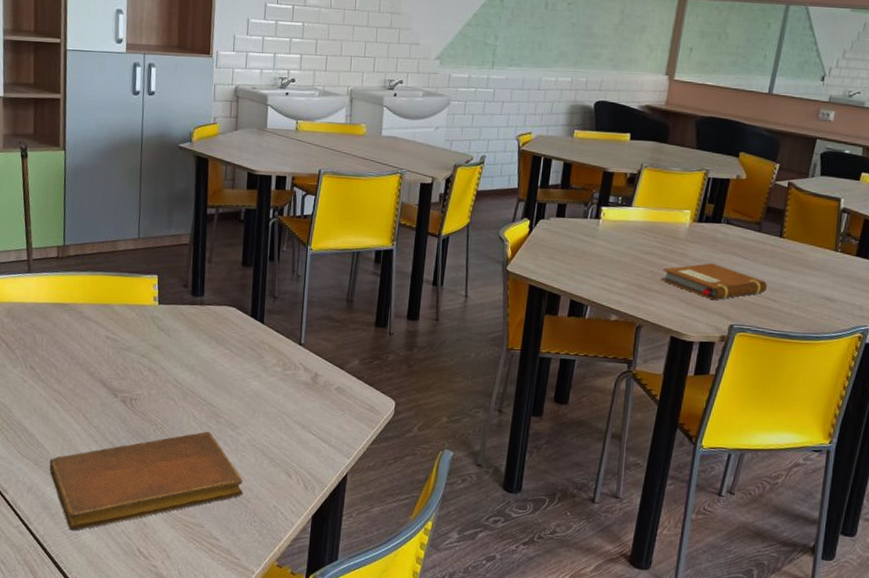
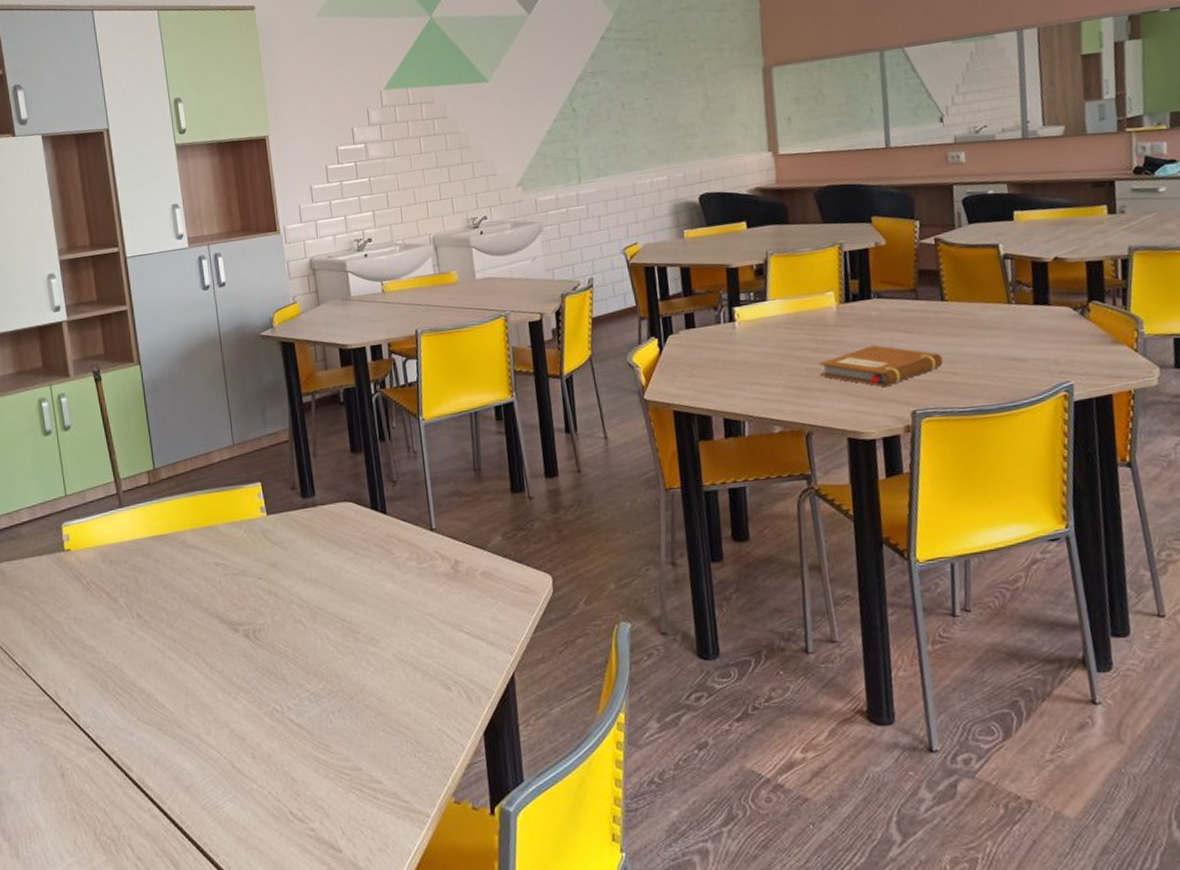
notebook: present [49,431,243,531] -> none [174,652,400,804]

